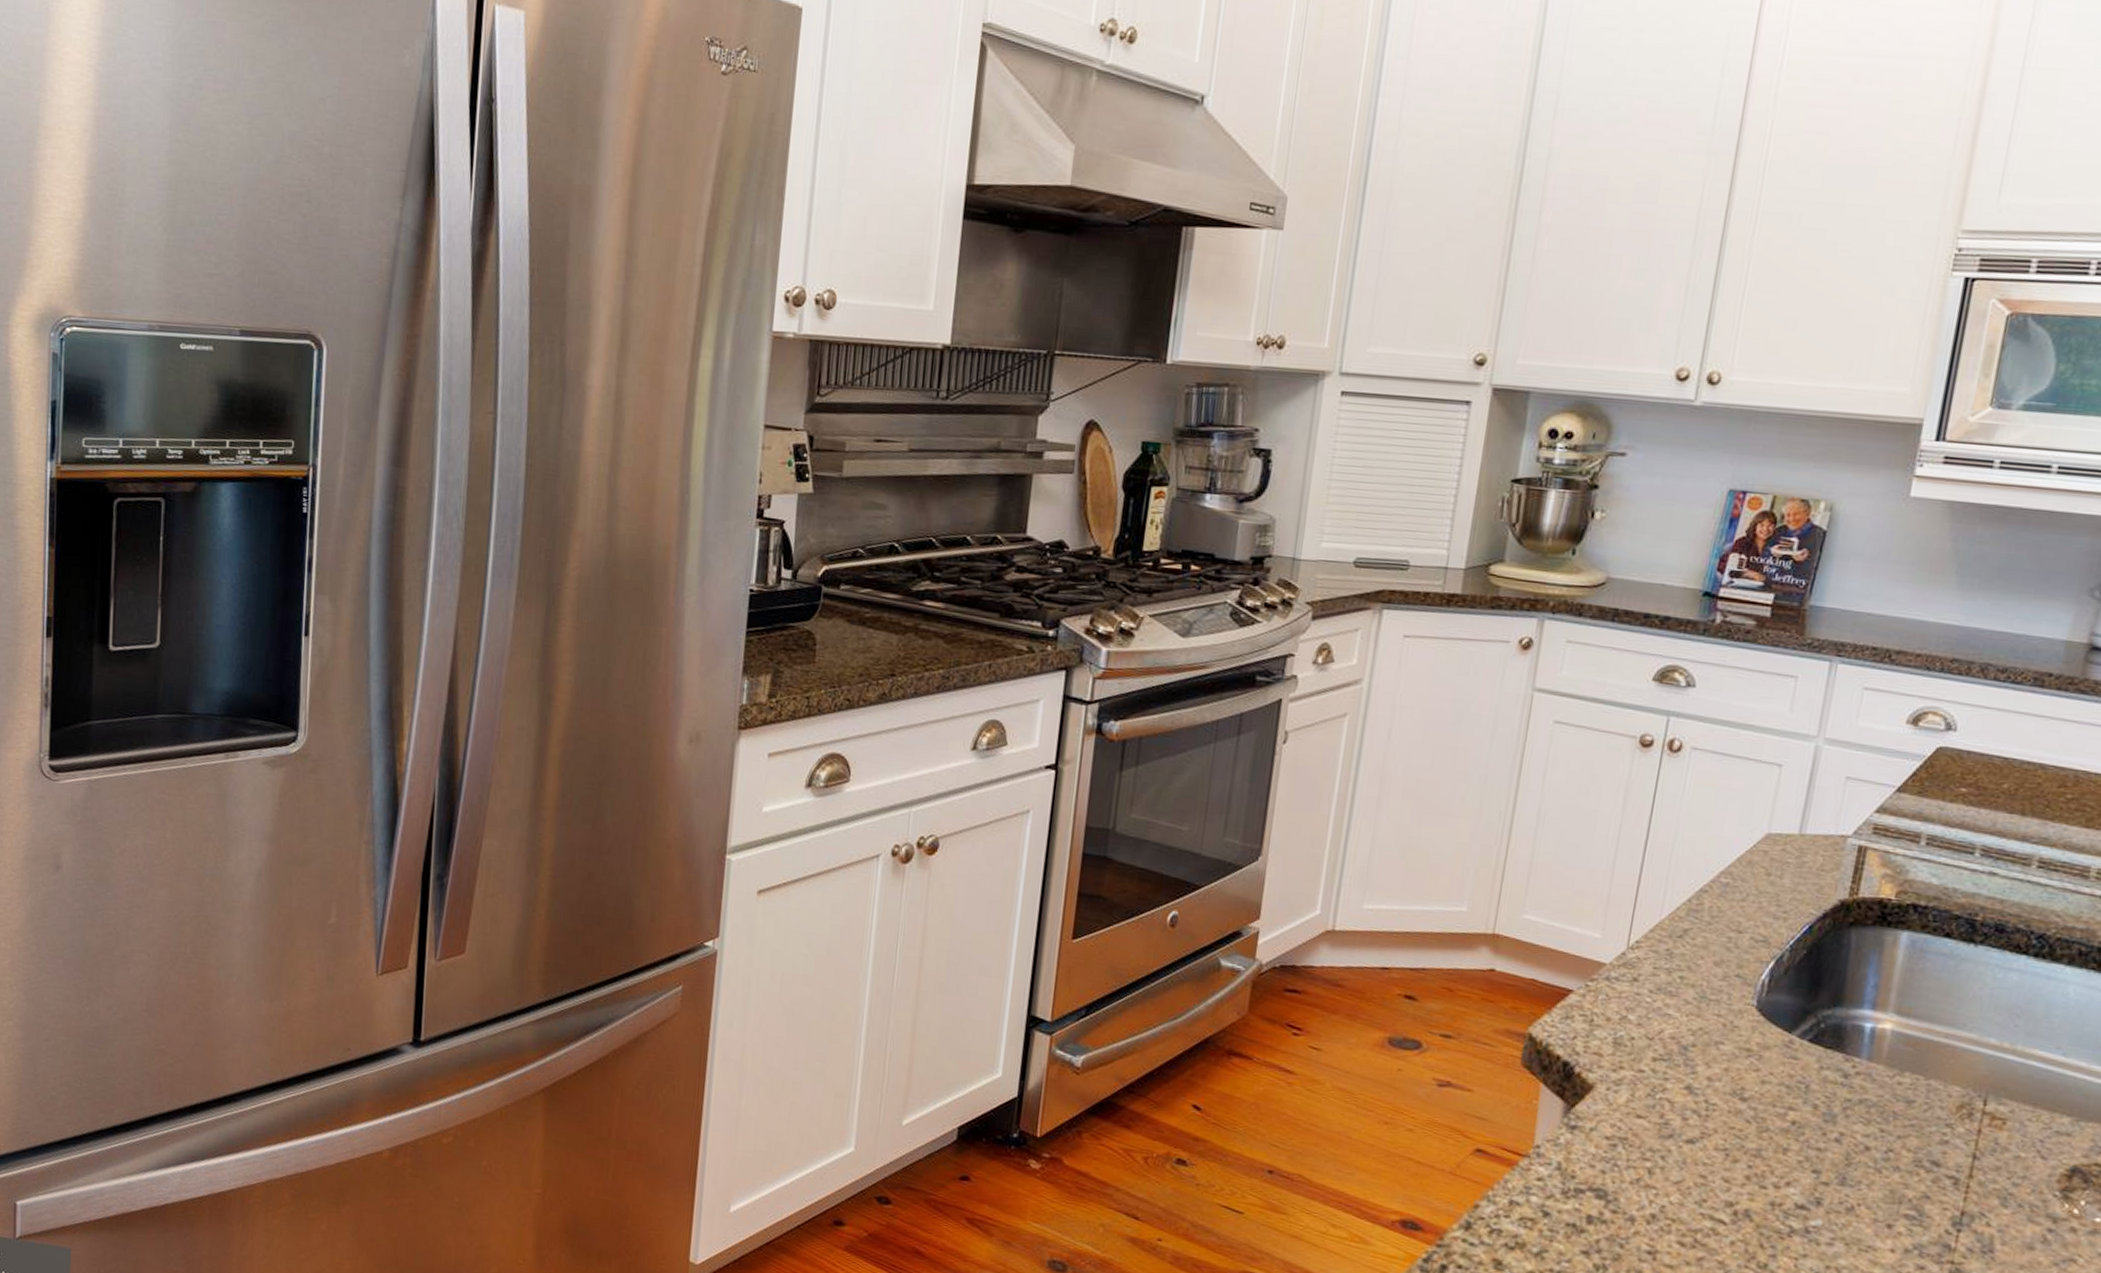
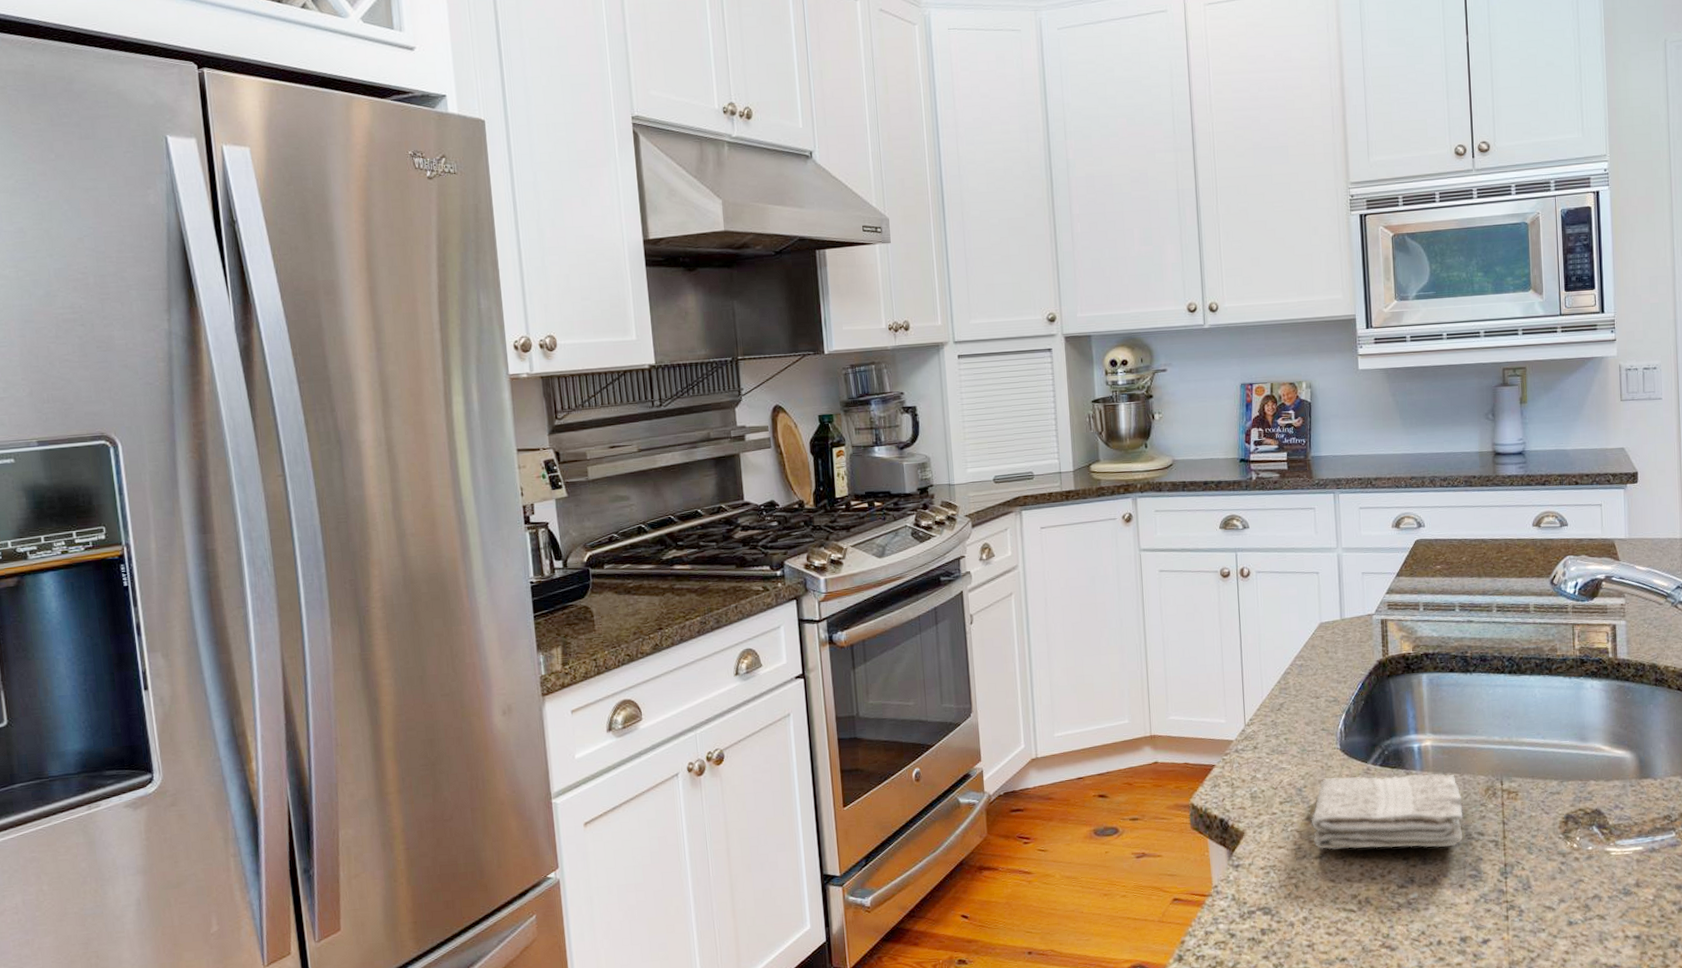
washcloth: none [1688,1041,1921,1171] -> present [1311,774,1463,850]

